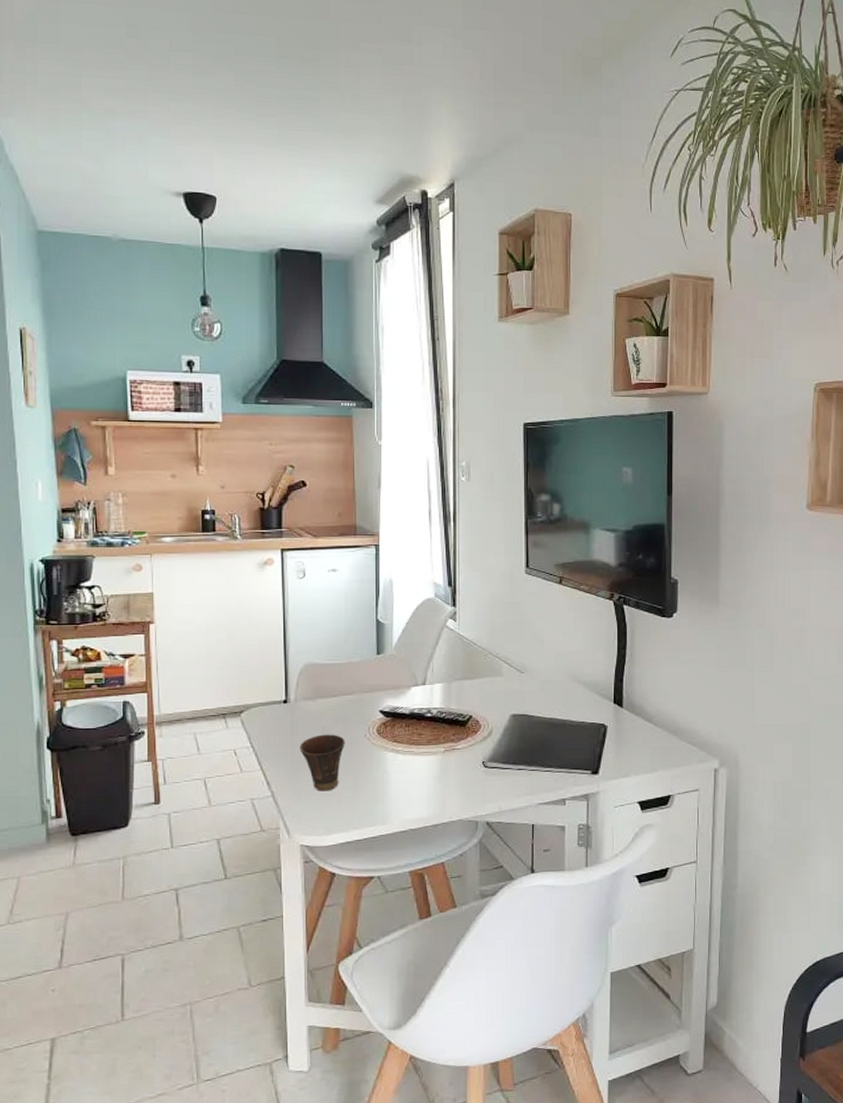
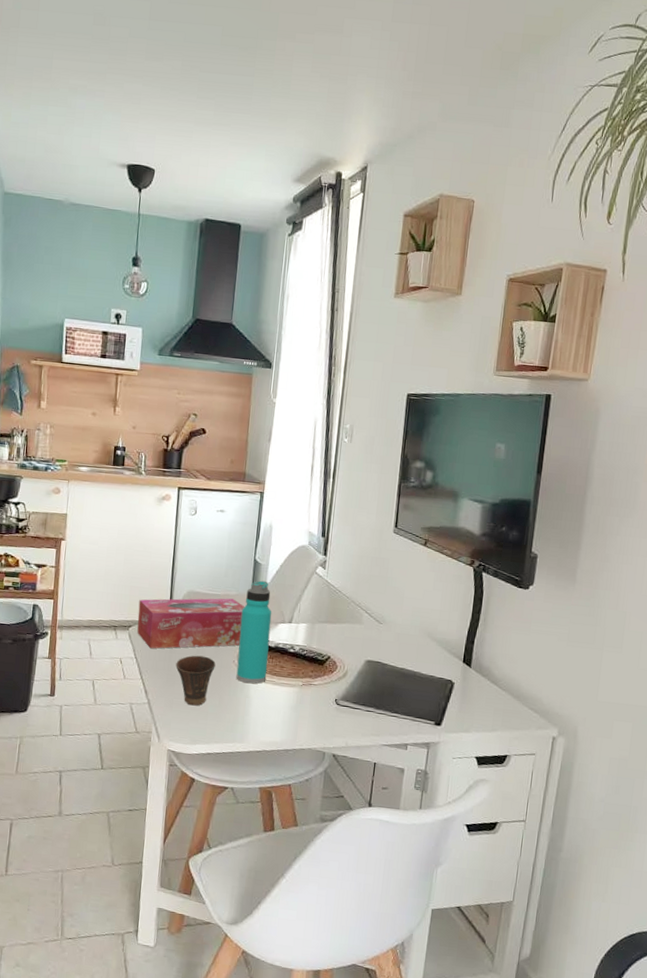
tissue box: none [249,666,371,734] -> present [137,598,244,649]
water bottle: none [368,642,404,758] -> present [236,580,272,684]

